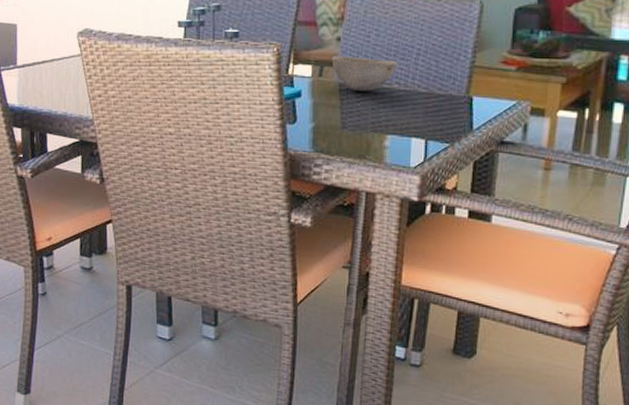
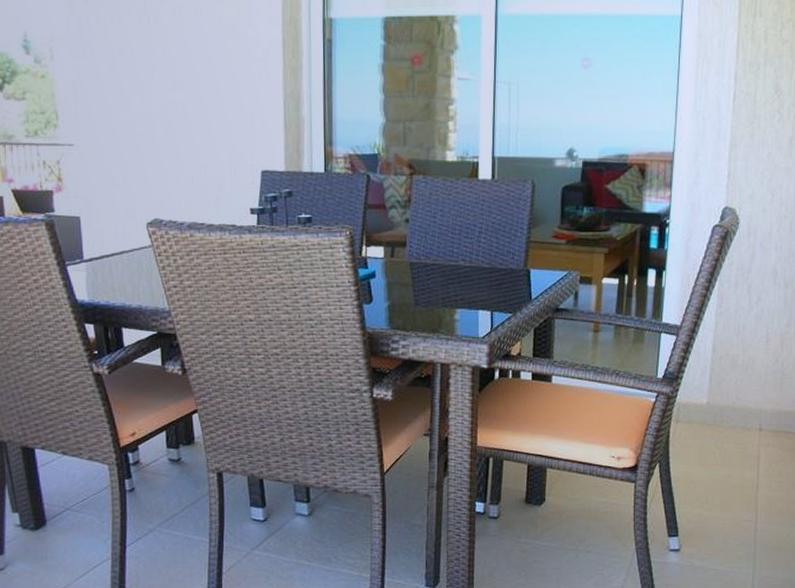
bowl: present [331,56,398,92] -> none [402,236,462,270]

